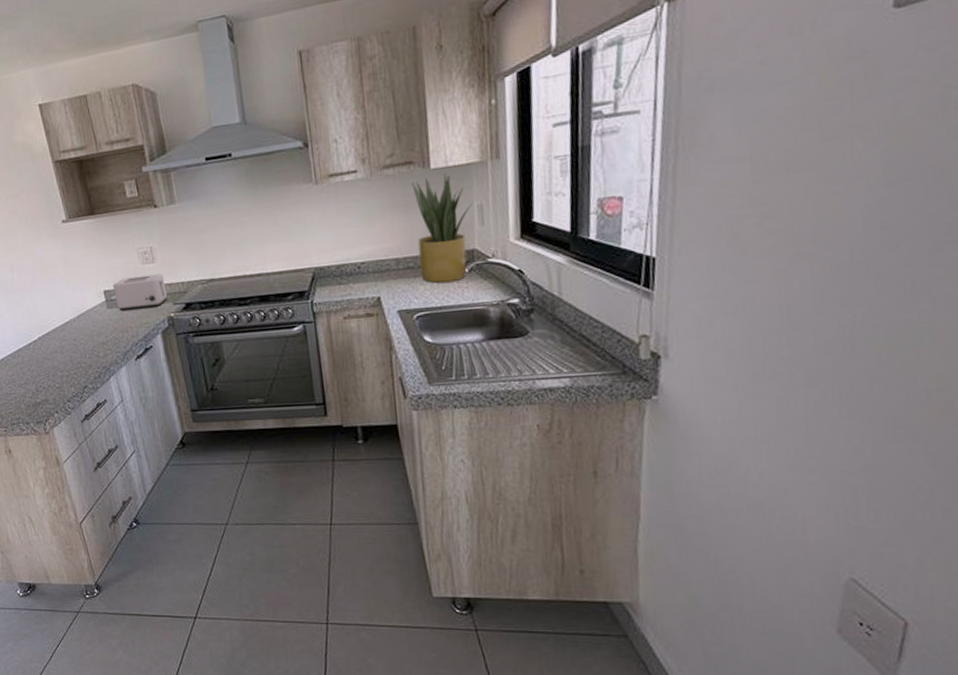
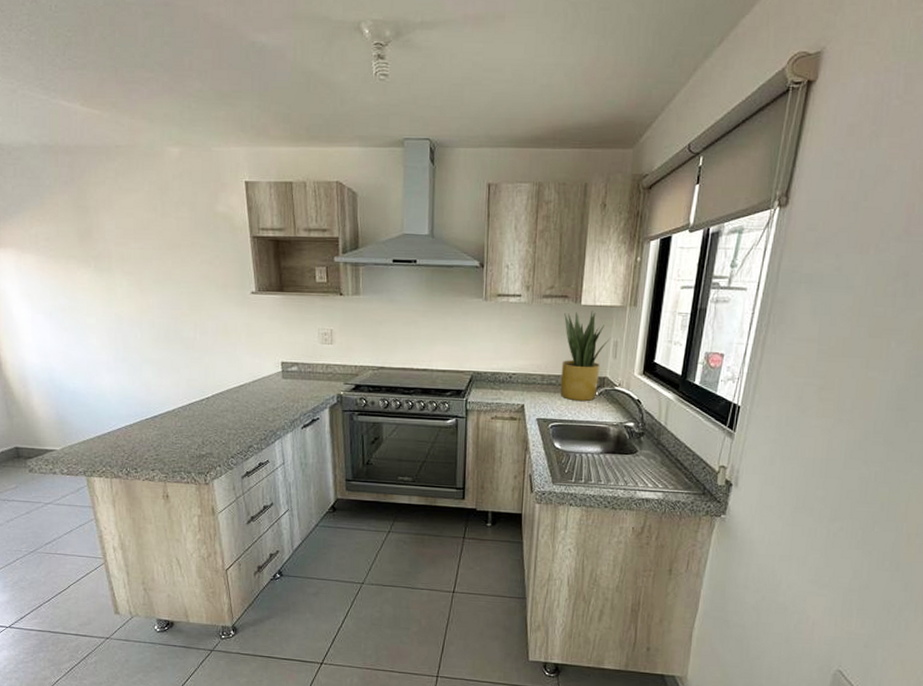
toaster: present [112,273,168,311] -> none [290,353,341,384]

